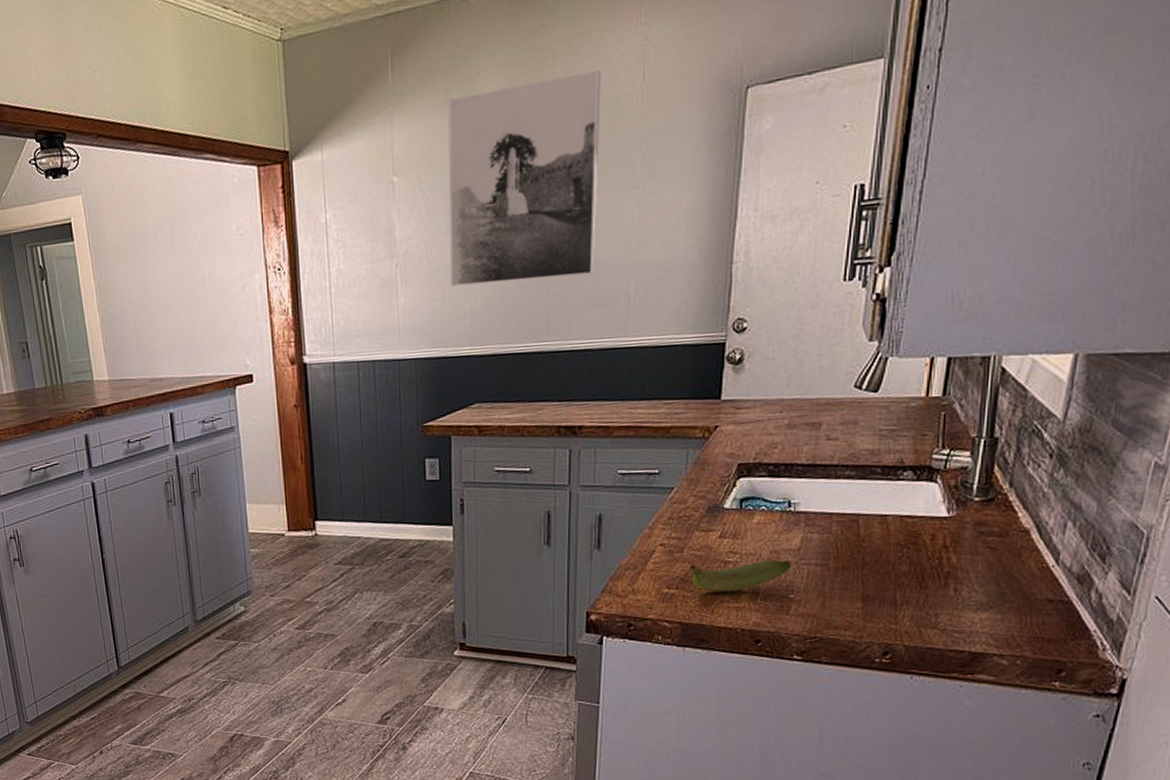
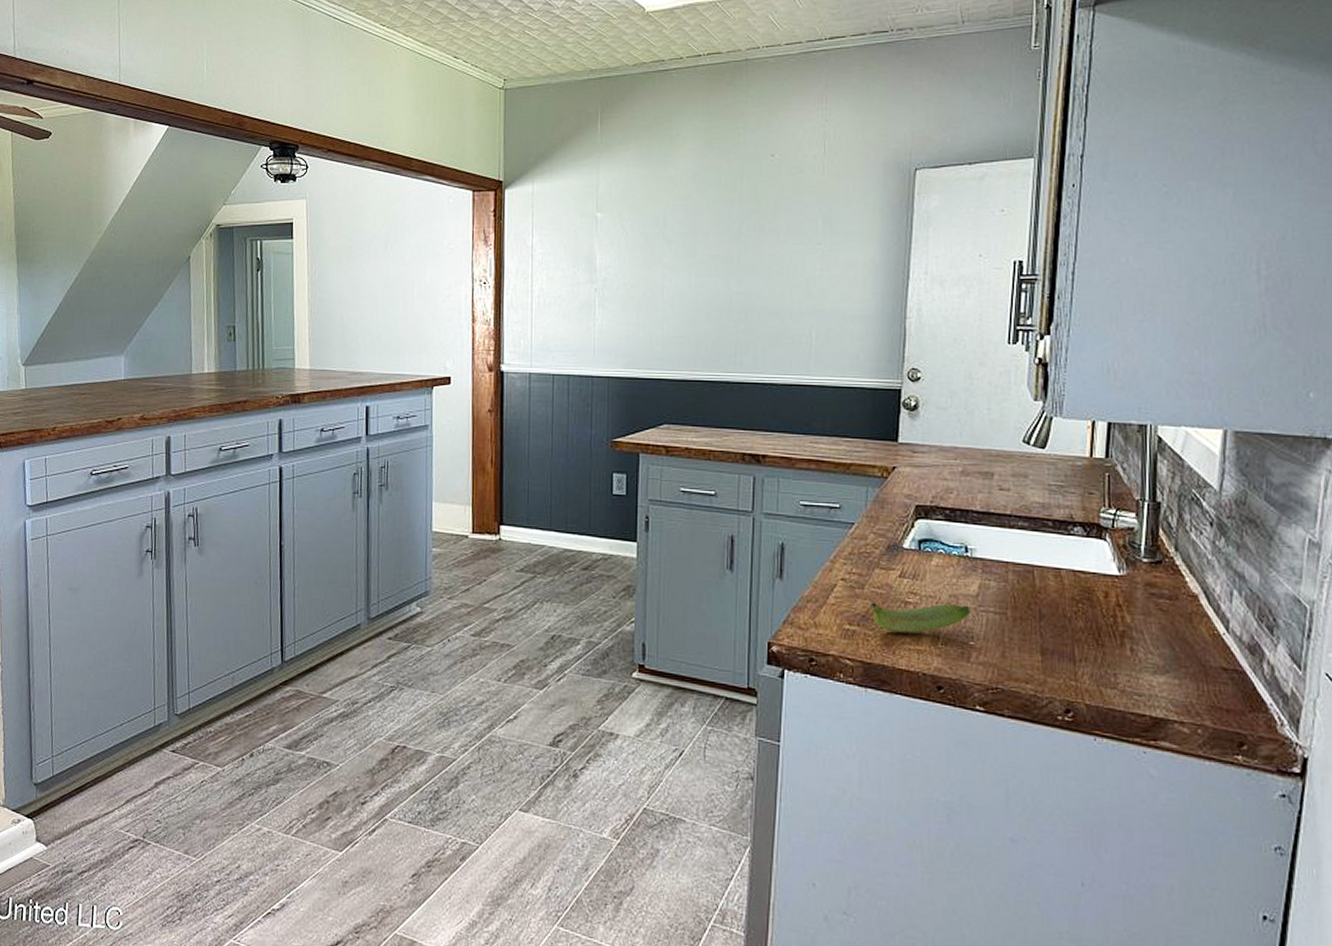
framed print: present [447,70,601,286] -> none [646,142,786,316]

